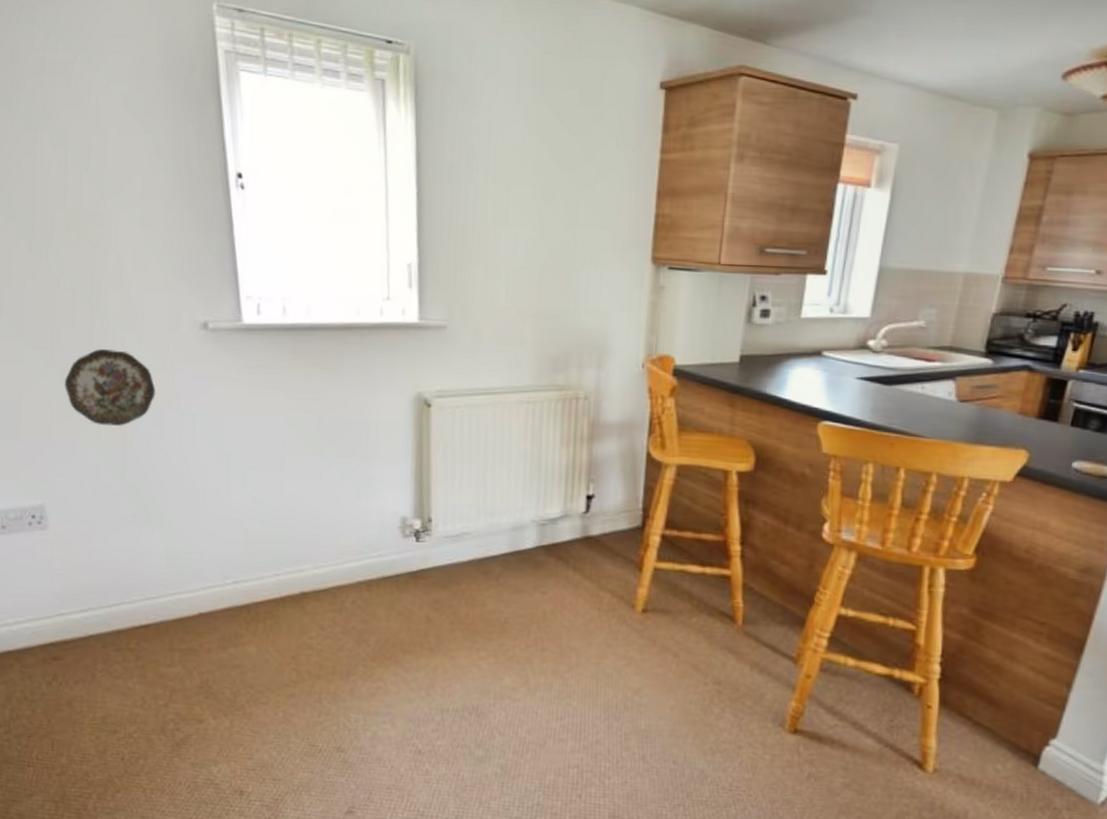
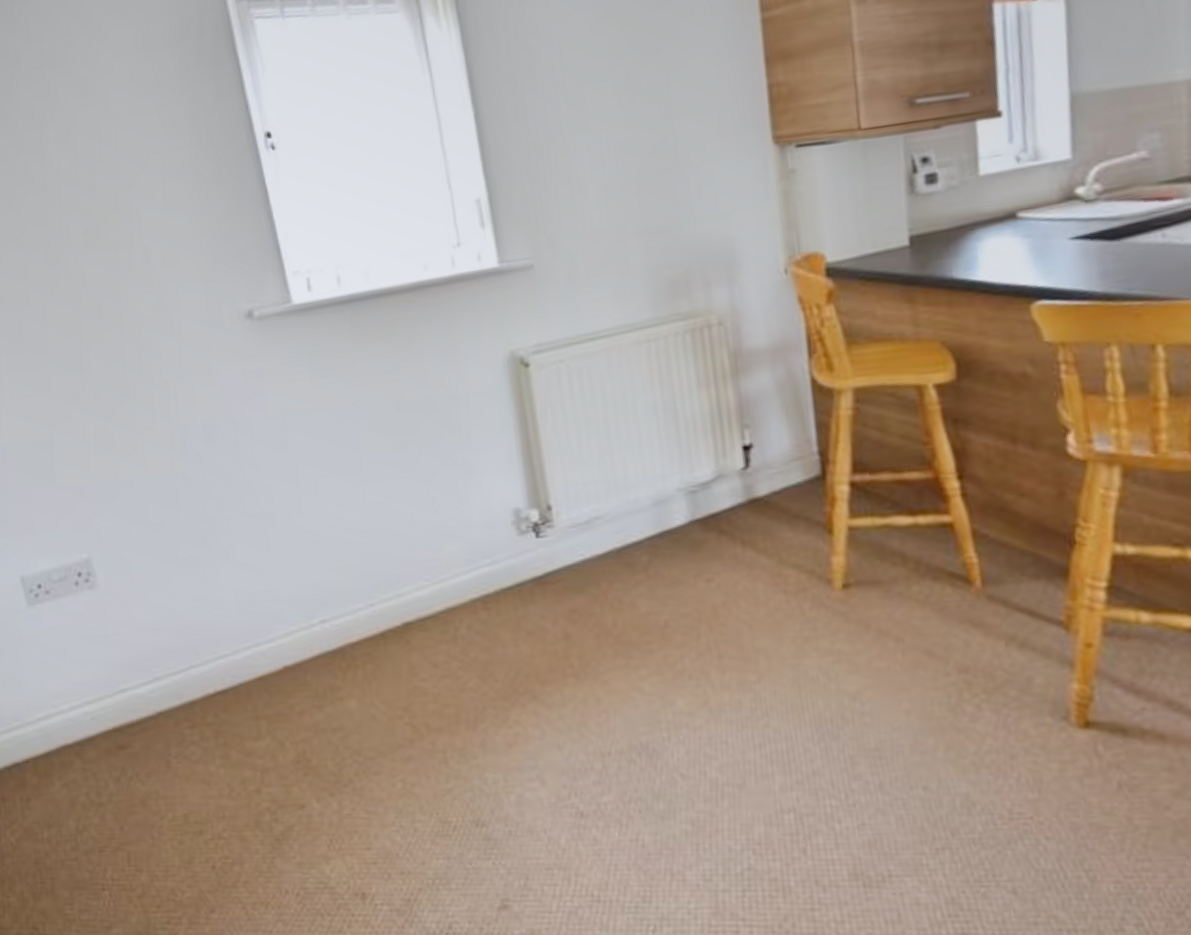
decorative plate: present [65,348,156,427] -> none [99,359,203,452]

